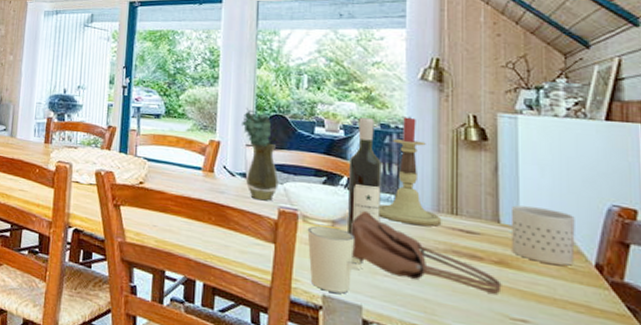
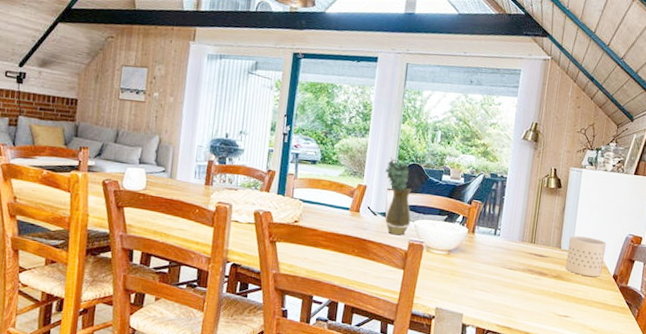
cup: present [307,226,363,294] -> none [428,254,467,306]
bottle: present [346,117,381,235] -> none [458,168,488,261]
handbag: present [349,210,502,294] -> none [460,241,556,299]
candlestick: present [379,117,442,227] -> none [482,168,524,253]

